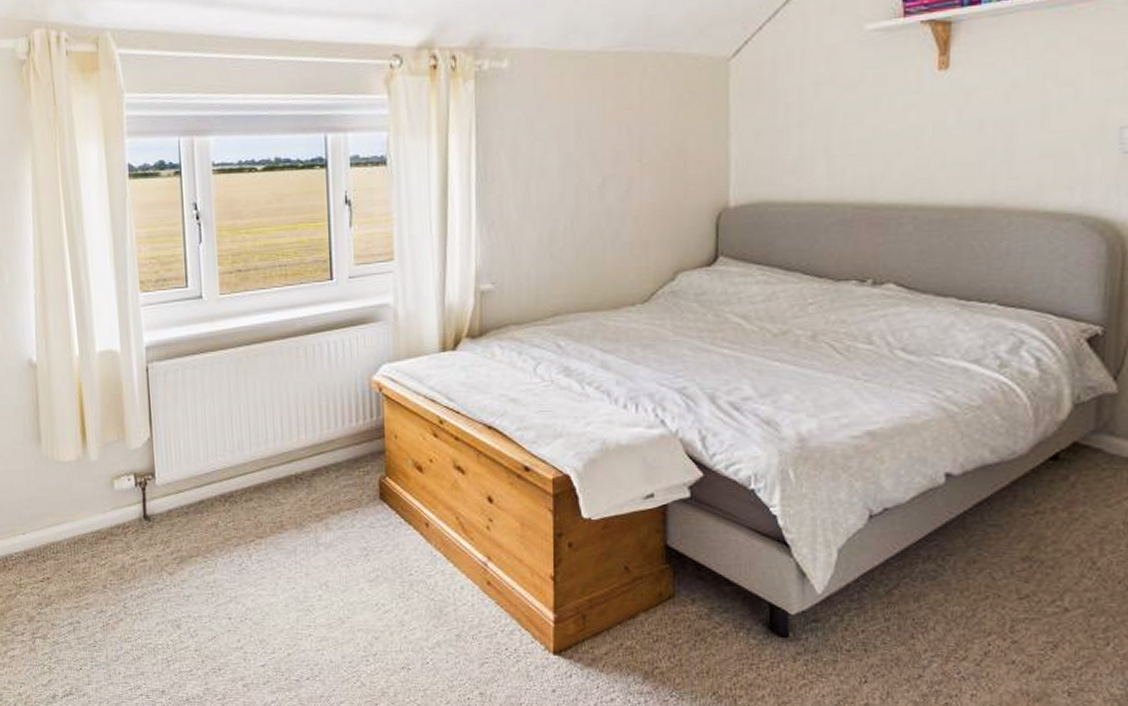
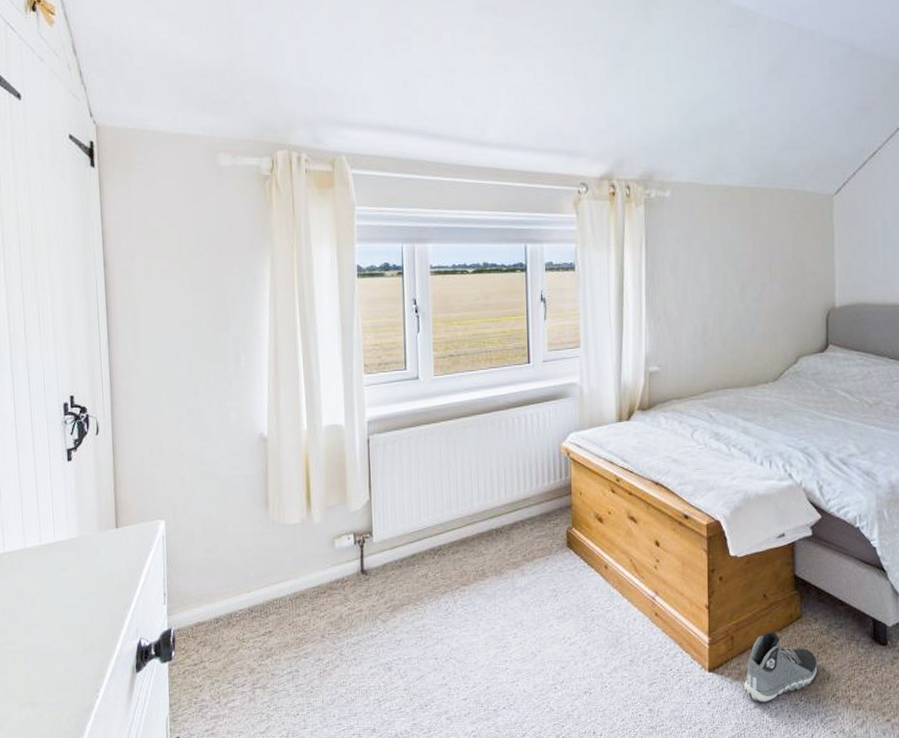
sneaker: none [599,611,694,696] -> present [744,631,818,704]

